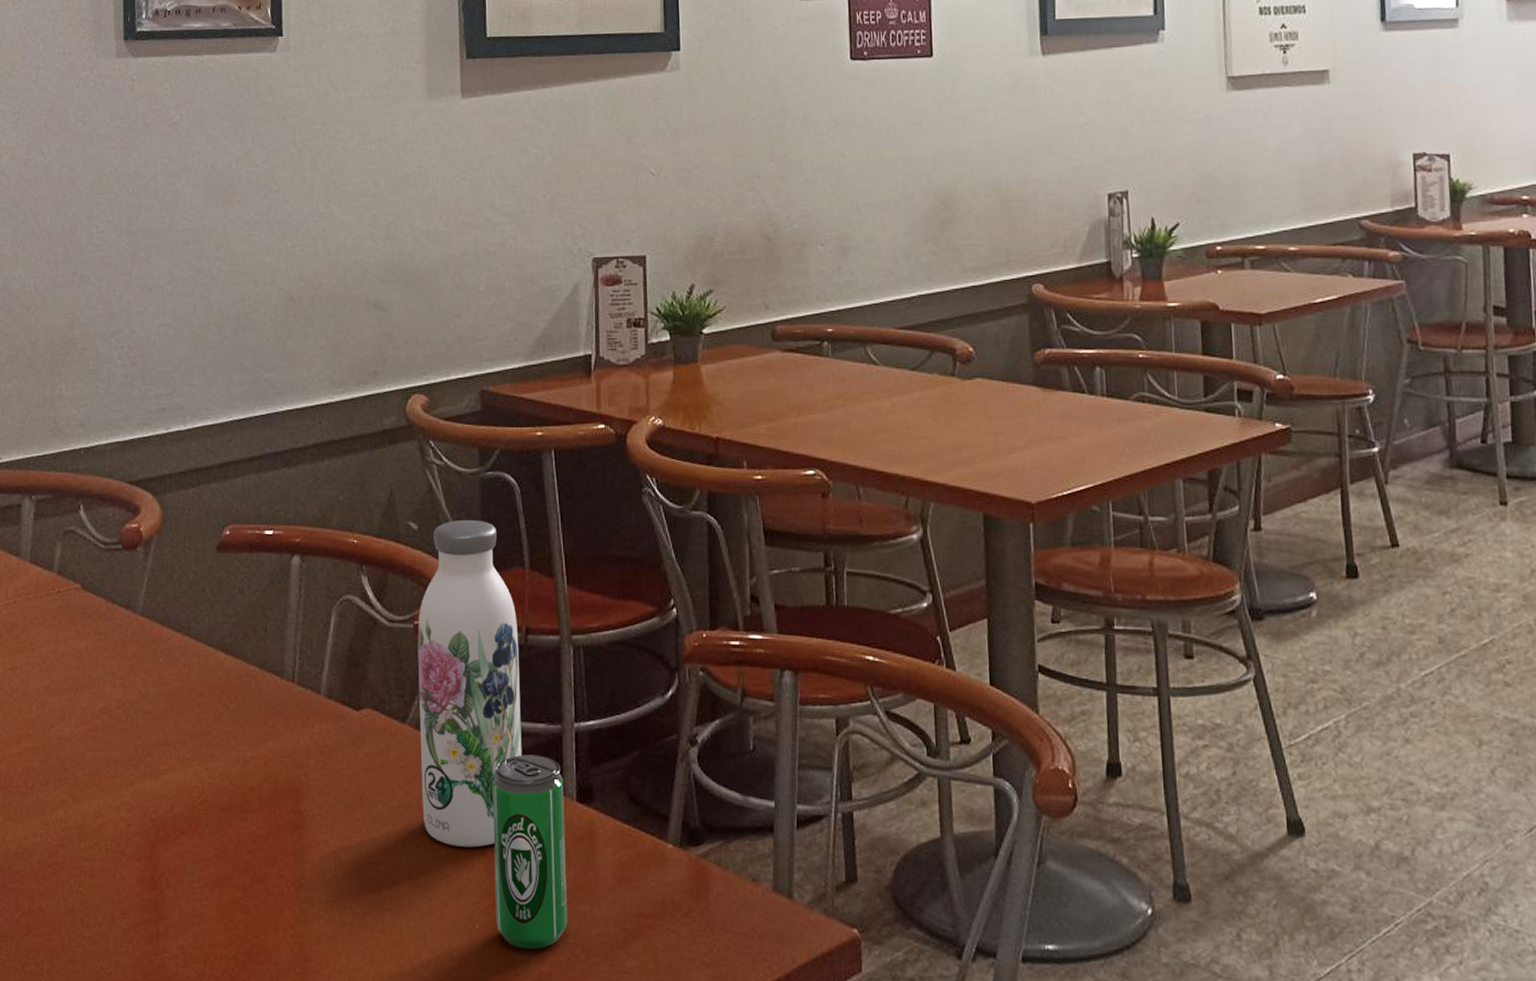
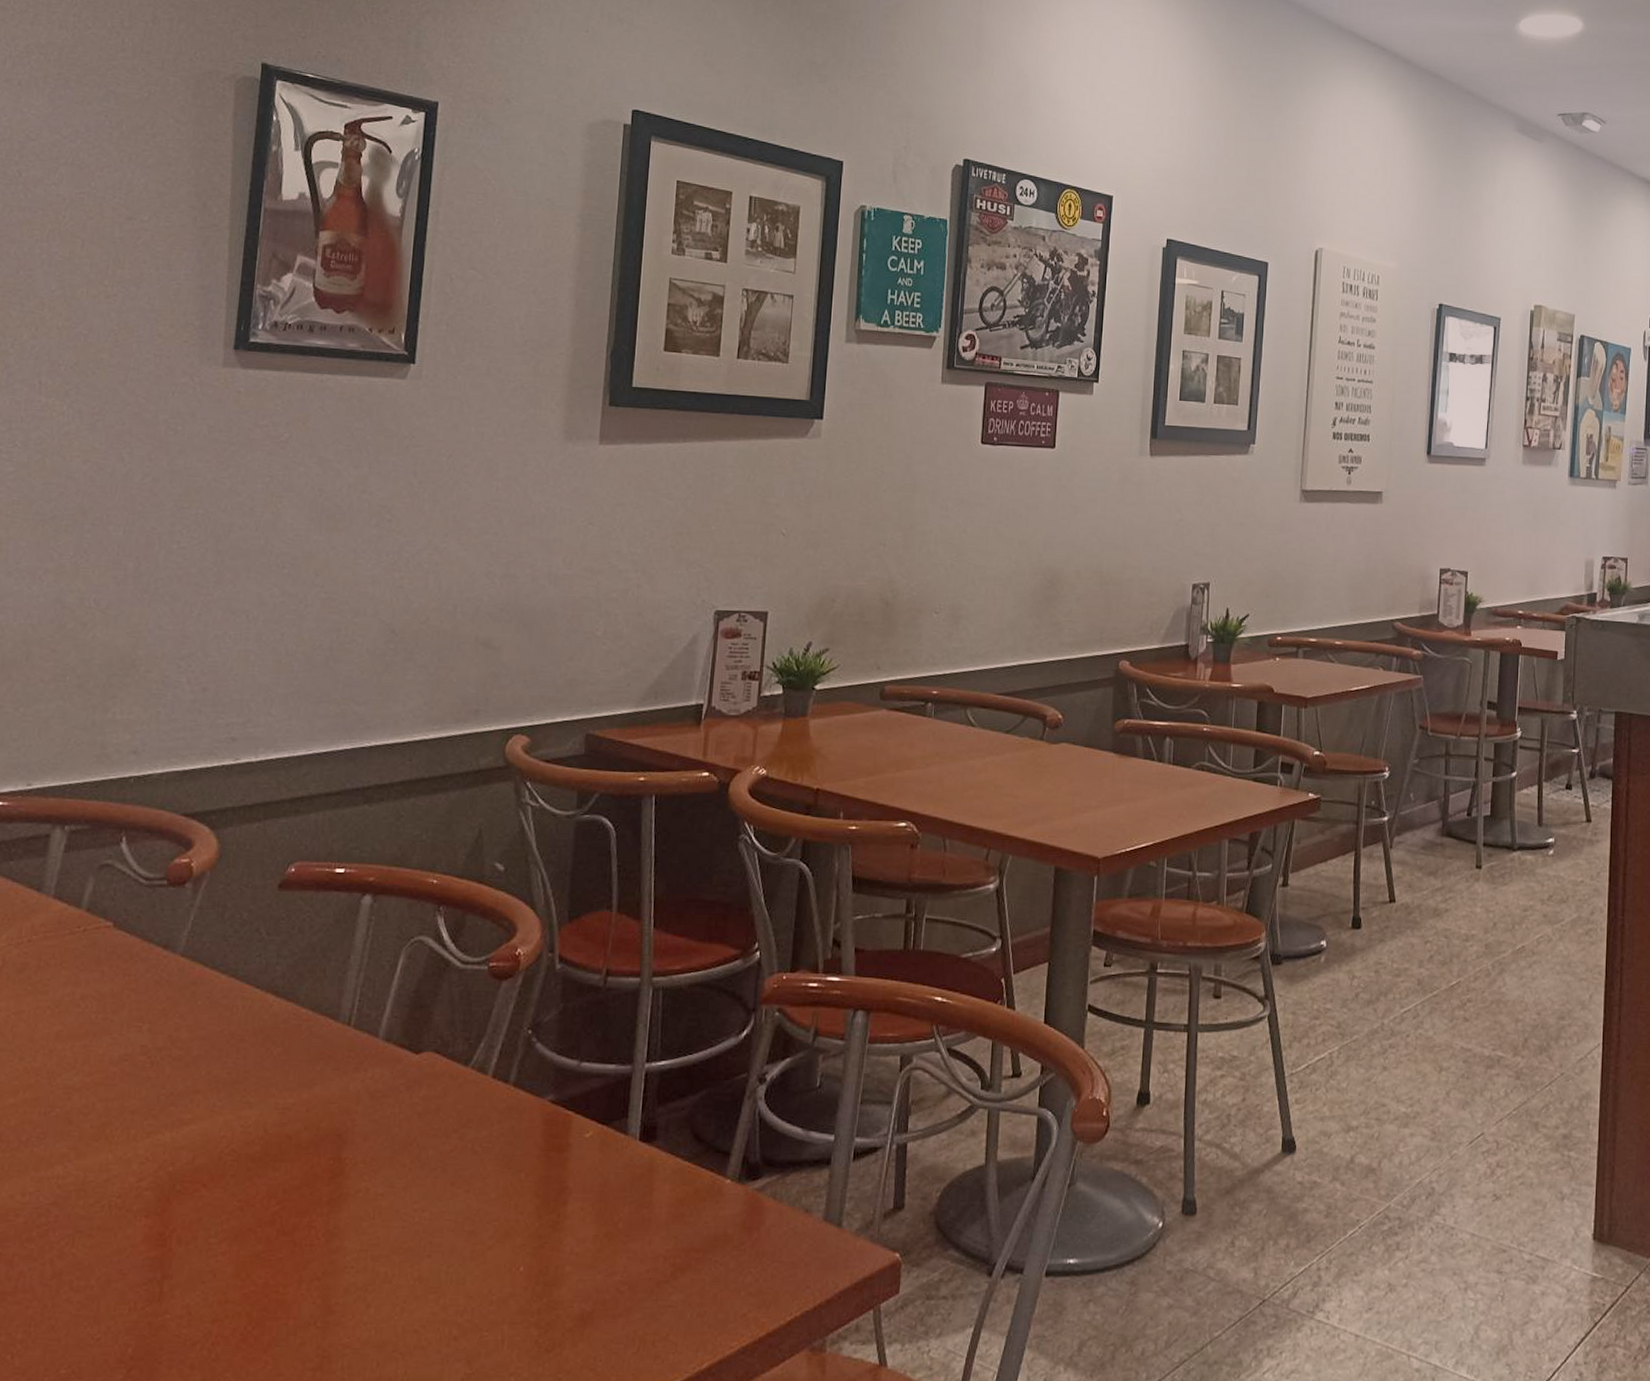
water bottle: present [417,519,522,848] -> none [476,861,598,1190]
beverage can: present [492,754,568,950] -> none [542,1095,628,1290]

